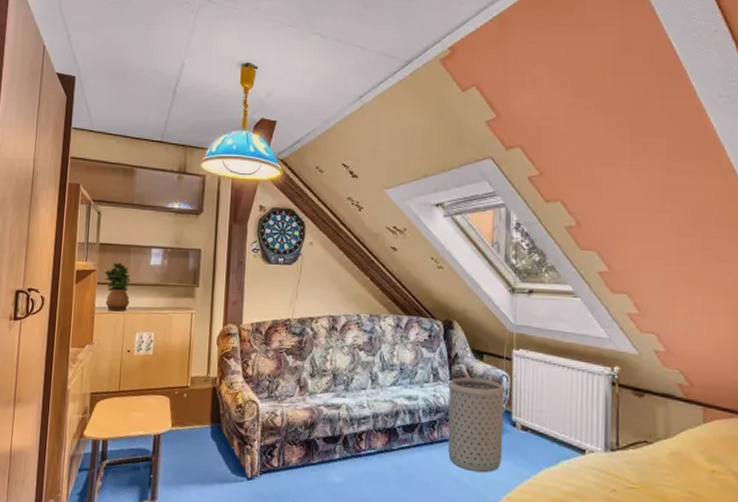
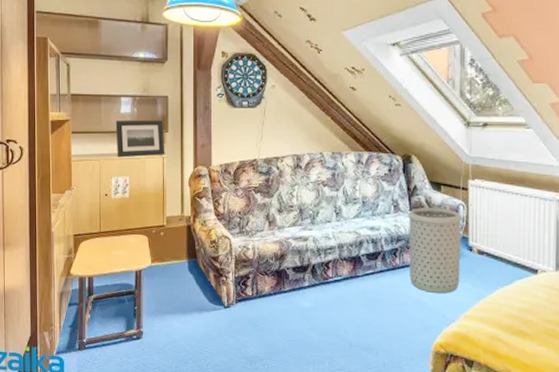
potted plant: present [104,262,131,313] -> none [77,112,104,160]
picture frame: none [143,272,195,312] -> present [115,120,165,158]

